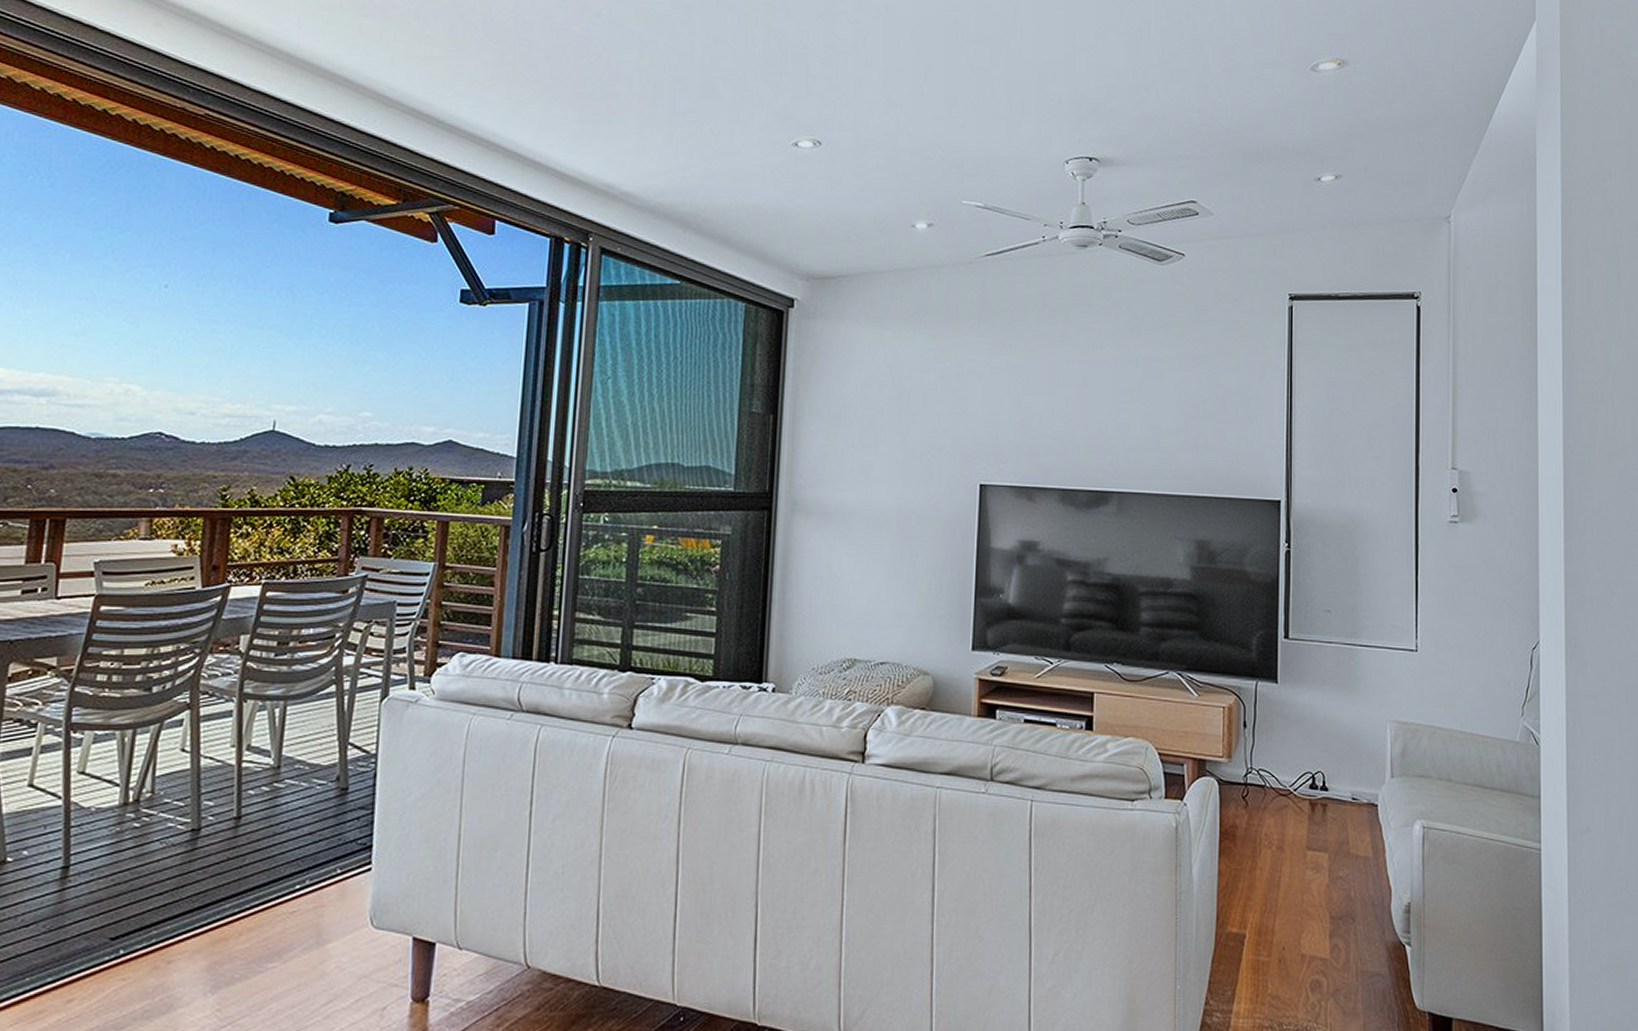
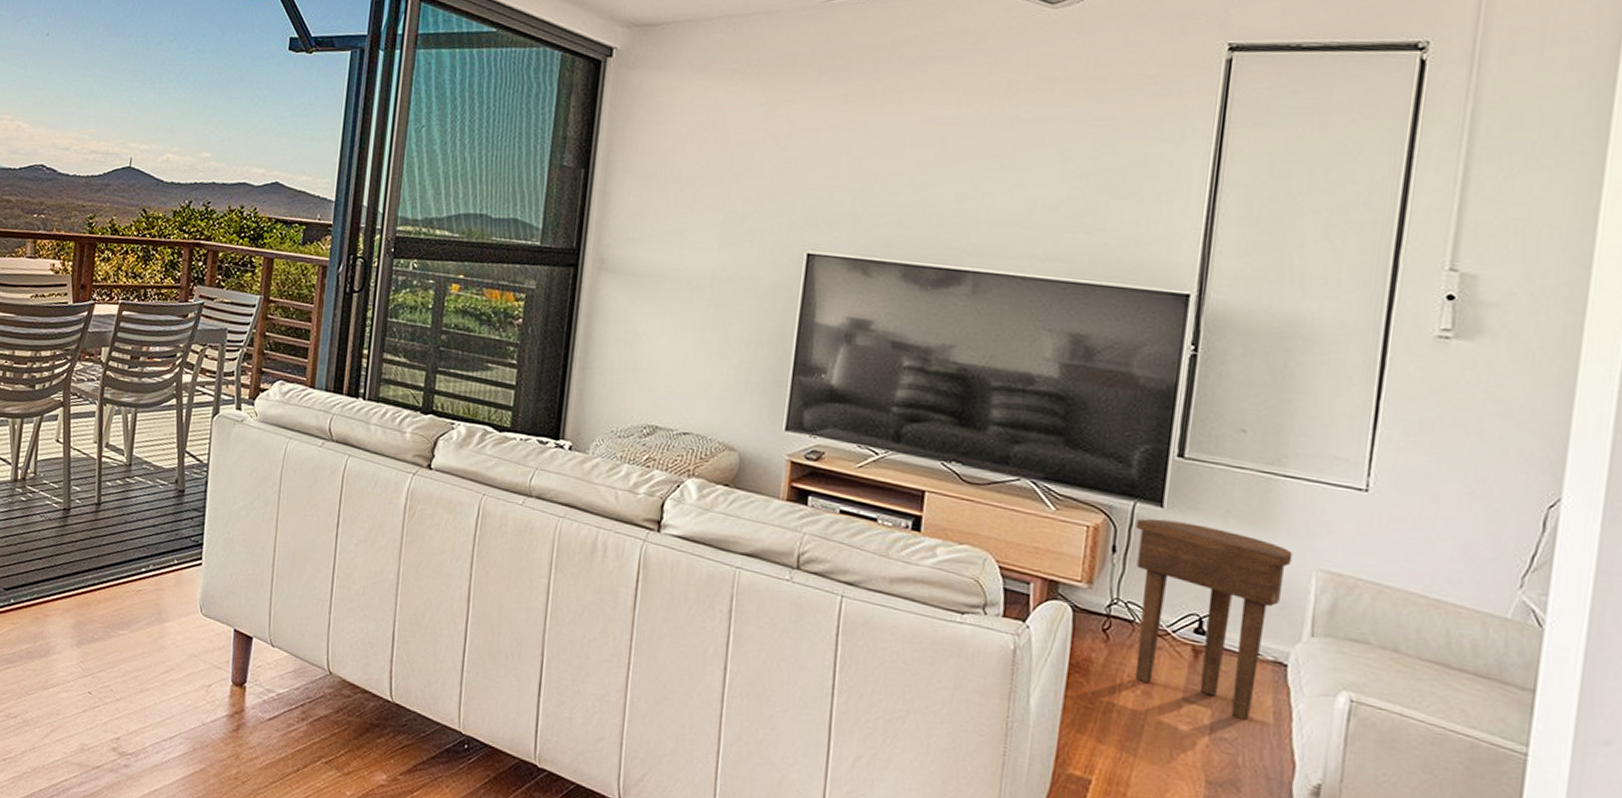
side table: none [1259,694,1372,858] -> present [1134,518,1293,720]

